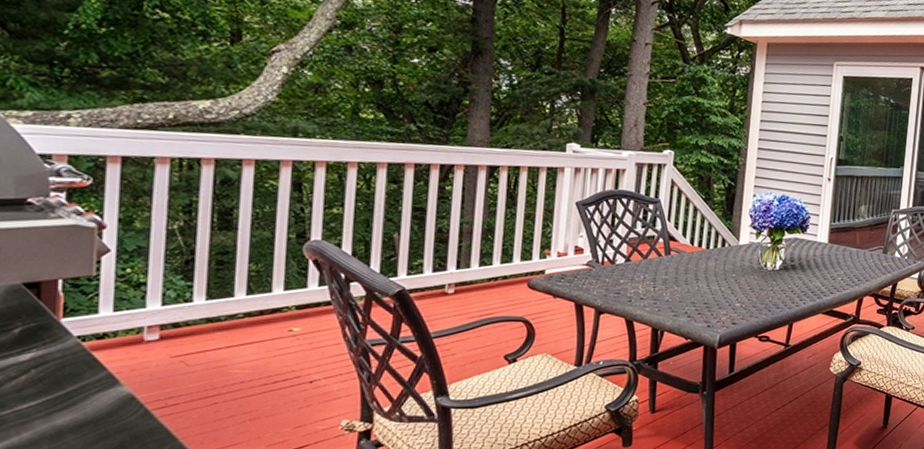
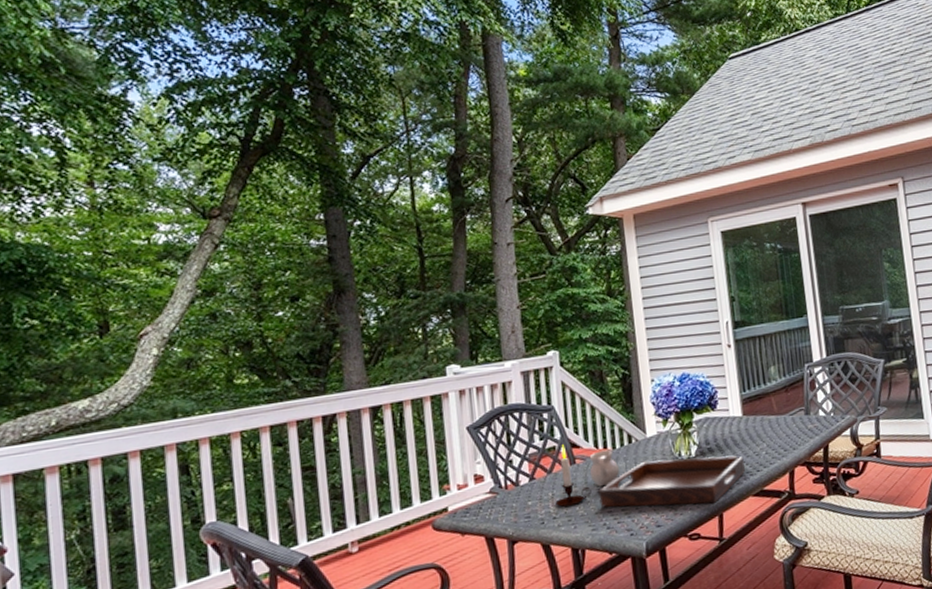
candle: none [645,236,680,292] -> present [555,444,592,507]
cream pitcher: none [681,248,710,279] -> present [589,449,620,486]
serving tray: none [685,265,821,313] -> present [598,455,745,508]

